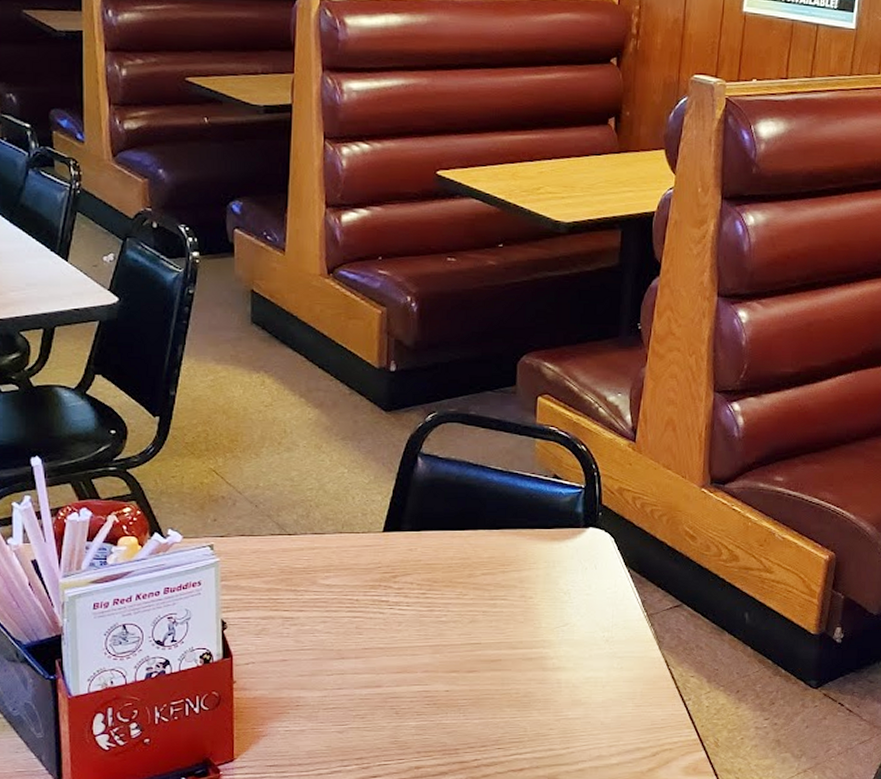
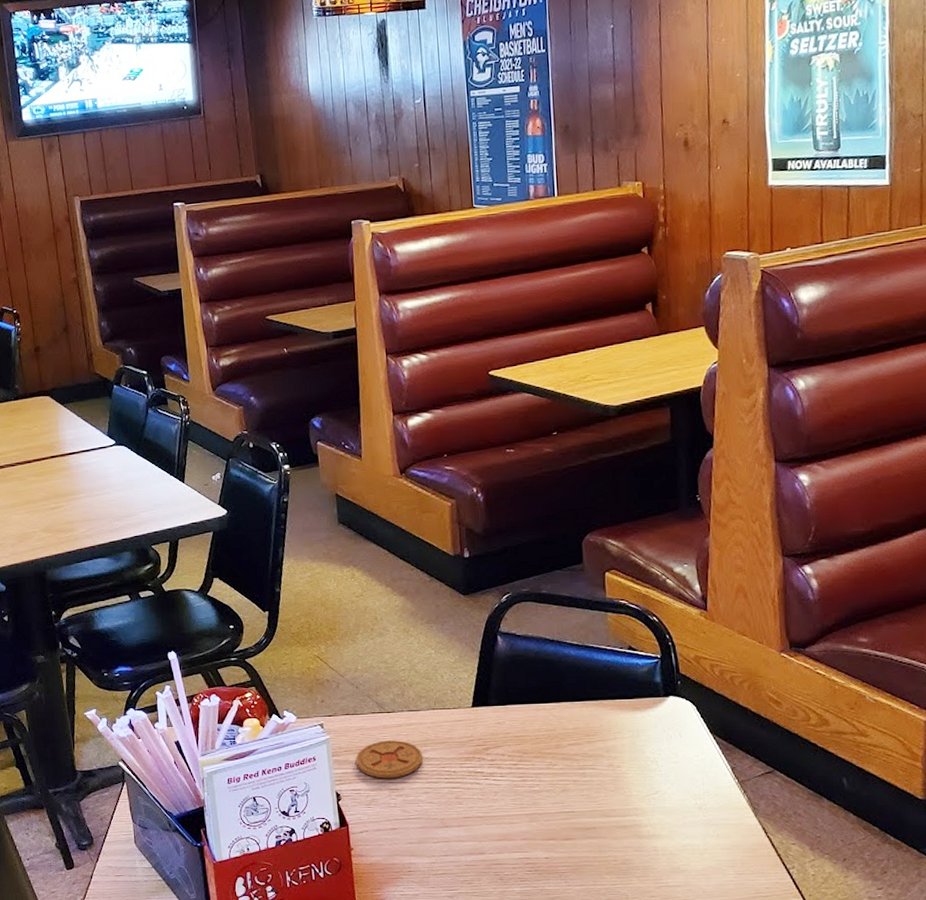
coaster: none [247,565,325,606] -> present [355,740,424,779]

